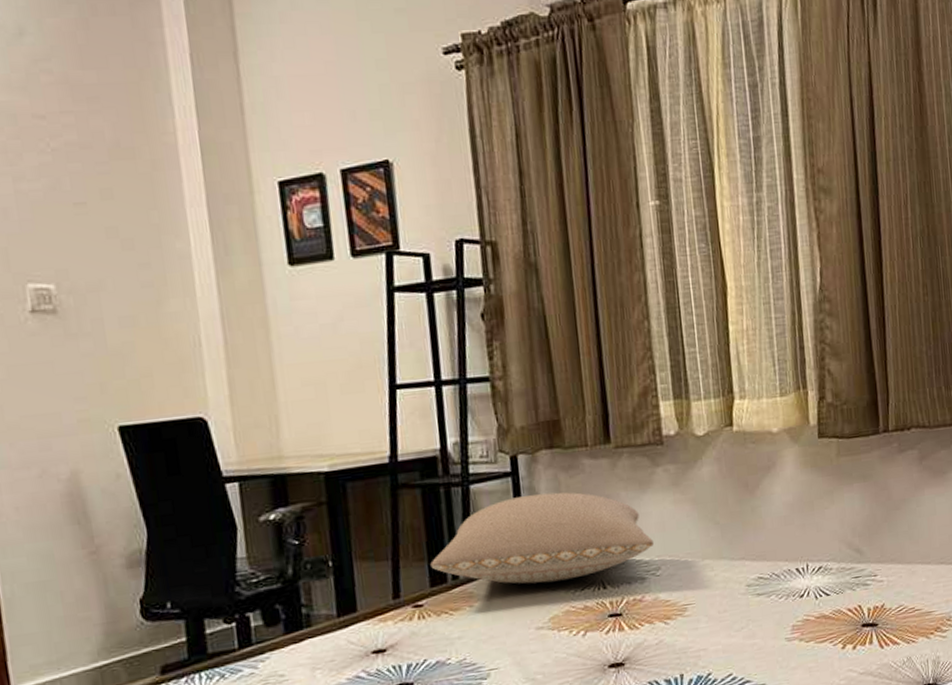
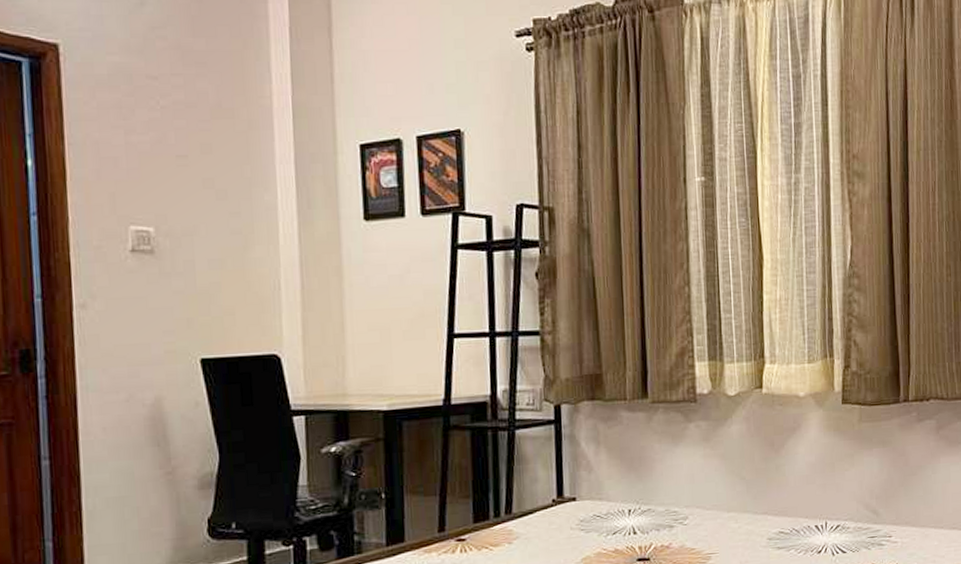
pillow: present [431,492,653,584] -> none [475,441,682,526]

